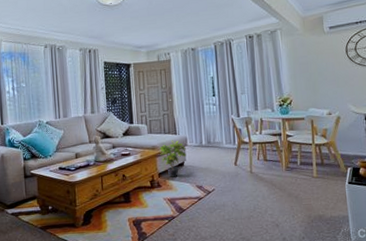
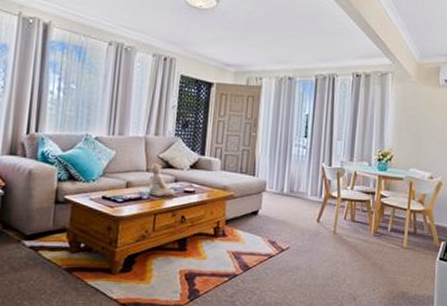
potted plant: present [160,140,187,177] -> none [231,182,263,227]

